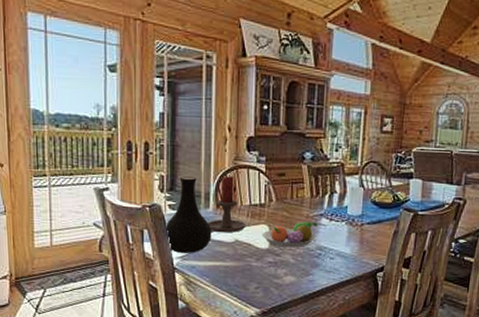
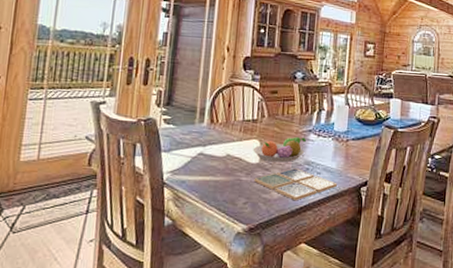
vase: present [164,176,212,253] -> none [158,92,205,168]
candle holder: present [208,176,246,233] -> none [201,92,239,148]
drink coaster: none [264,253,351,286] -> present [254,168,337,201]

